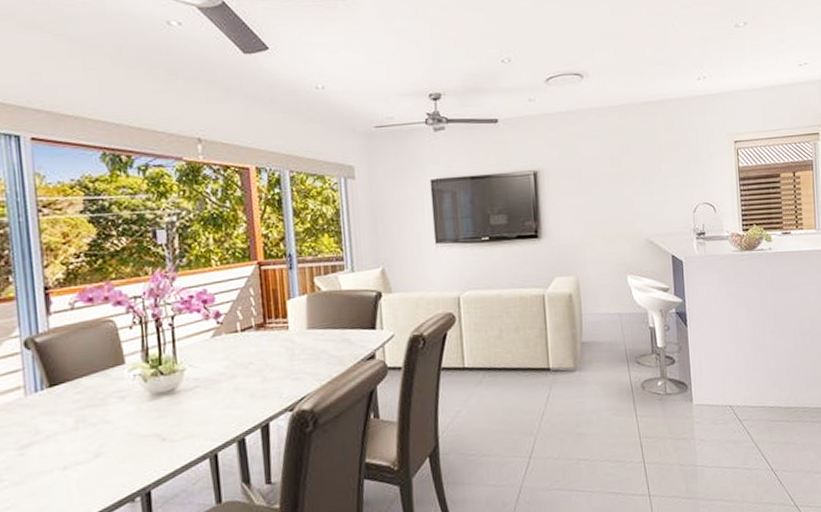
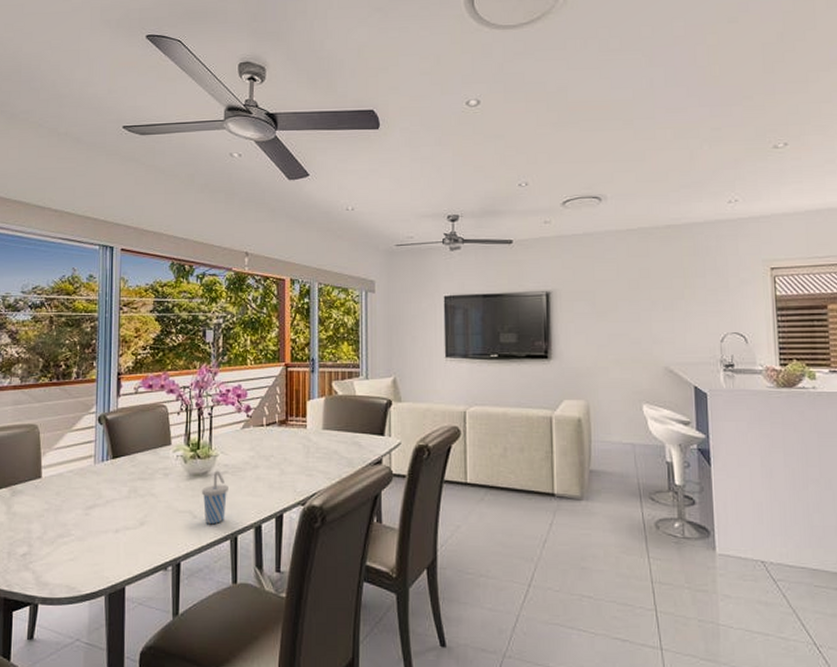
cup: none [168,385,202,445] -> present [201,470,228,524]

